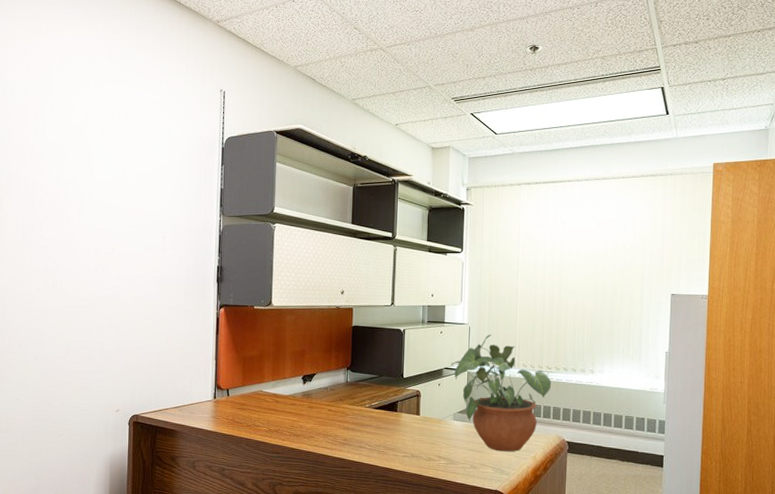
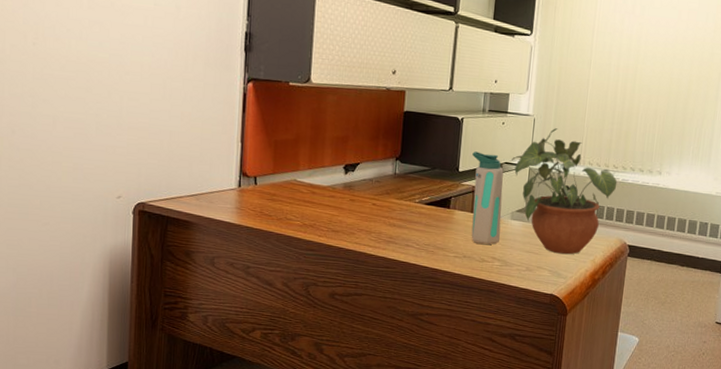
water bottle: none [415,359,445,445] -> present [471,151,504,245]

